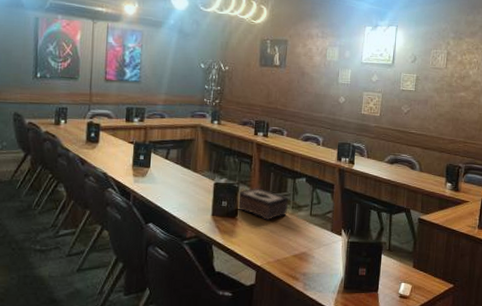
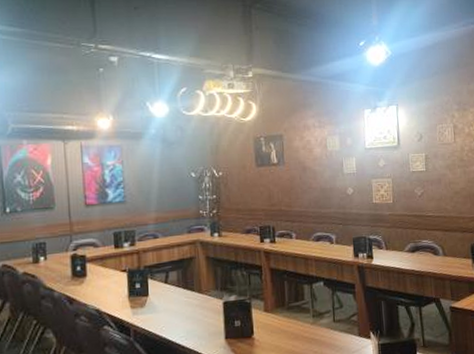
tissue box: present [236,187,289,220] -> none [250,299,309,335]

